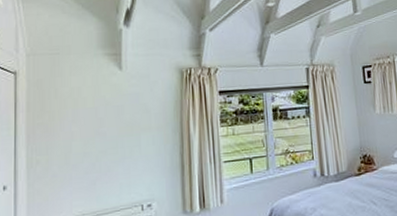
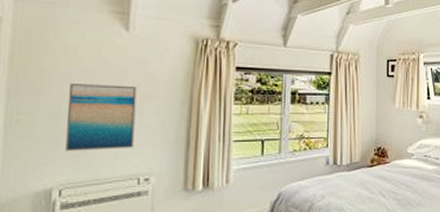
wall art: none [76,119,135,185] -> present [64,84,137,151]

